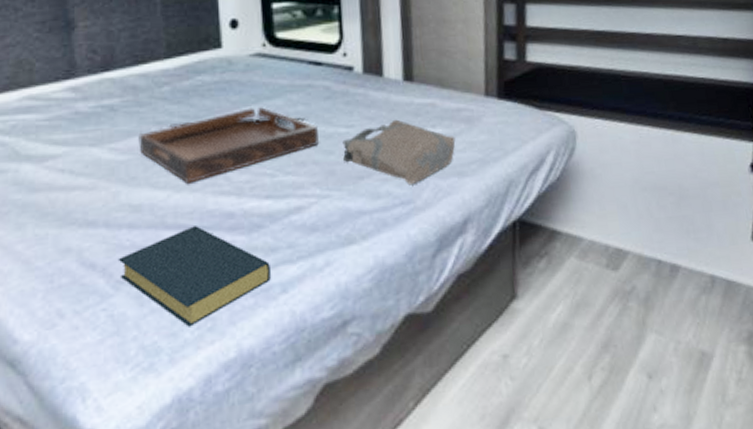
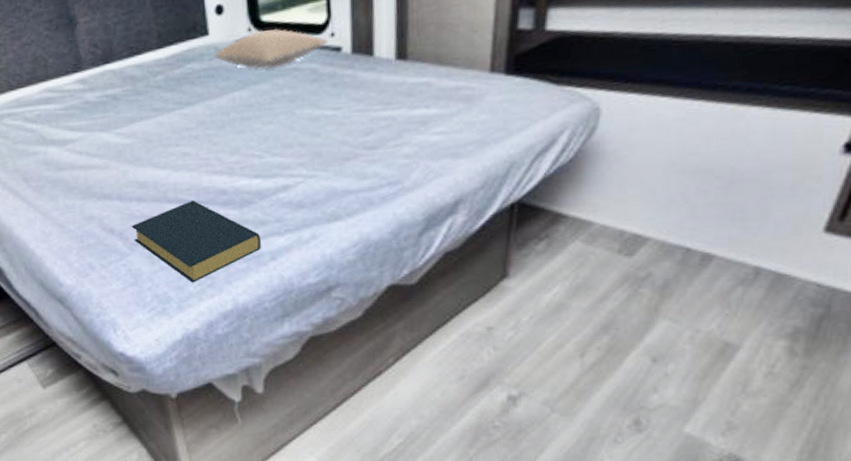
serving tray: present [138,106,320,184] -> none [139,91,306,164]
pillow: none [227,45,340,85] -> present [214,28,327,69]
tote bag: present [342,119,456,186] -> none [329,100,452,167]

